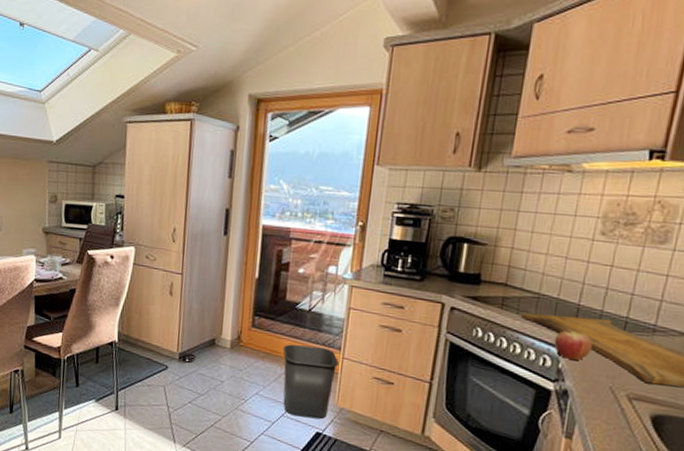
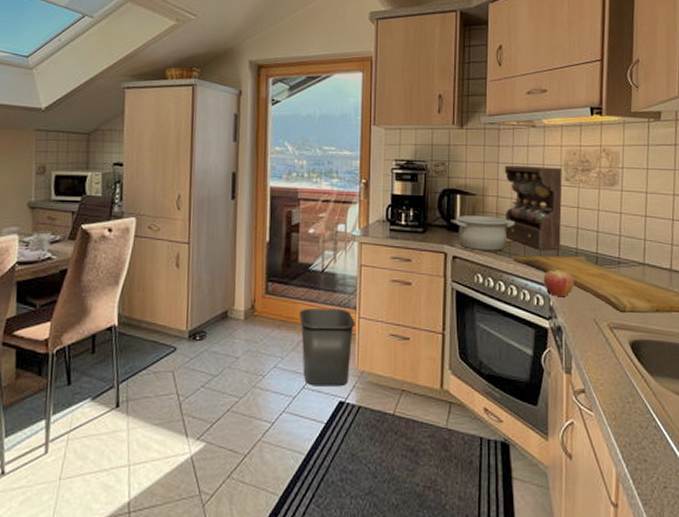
cooking pot: none [453,266,530,306] -> present [451,215,516,251]
spice rack: none [515,214,599,311] -> present [504,165,562,251]

